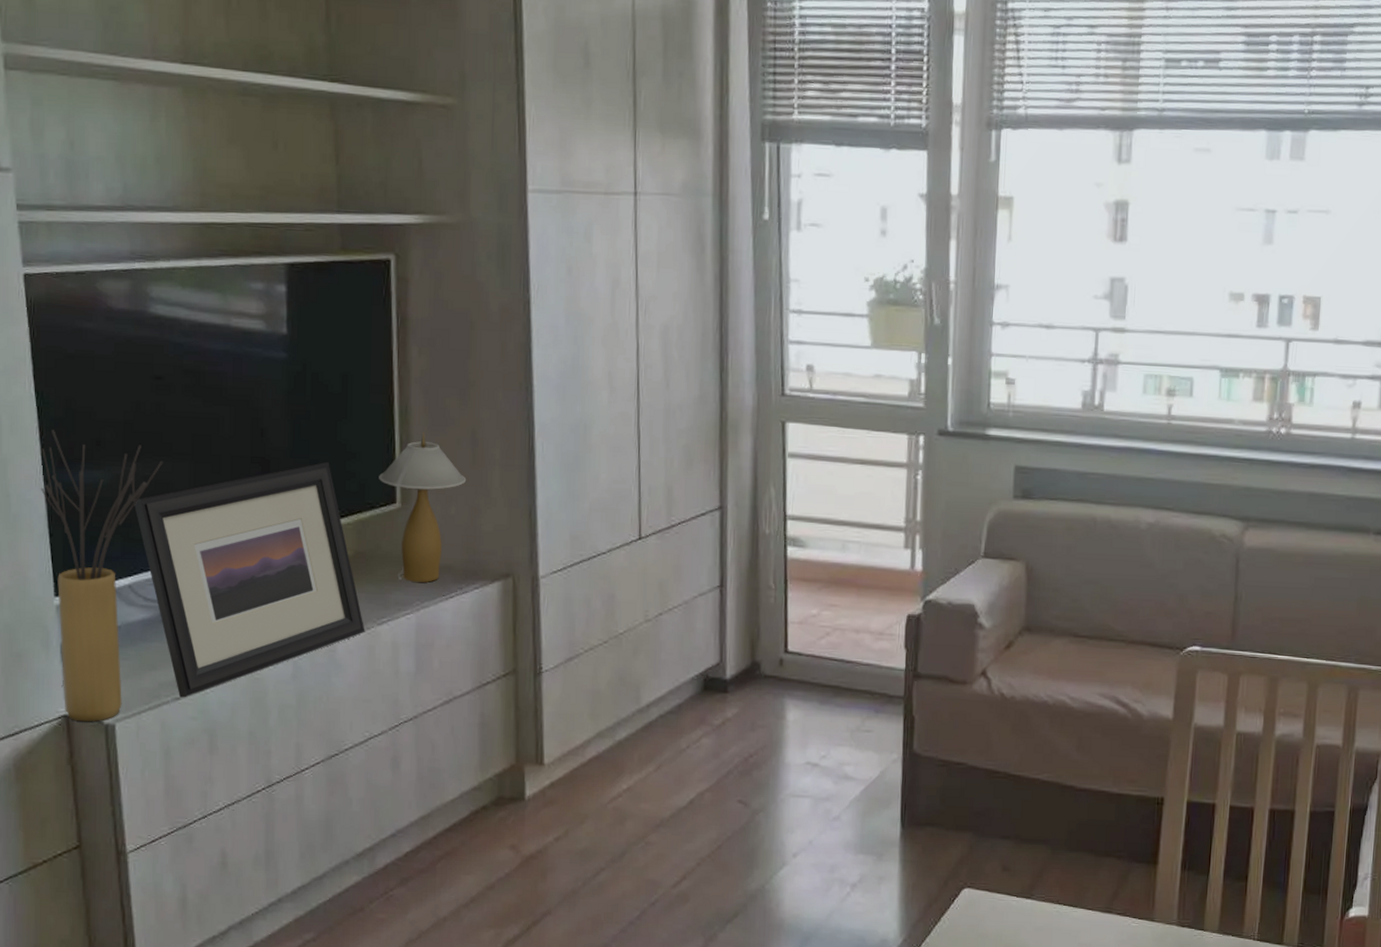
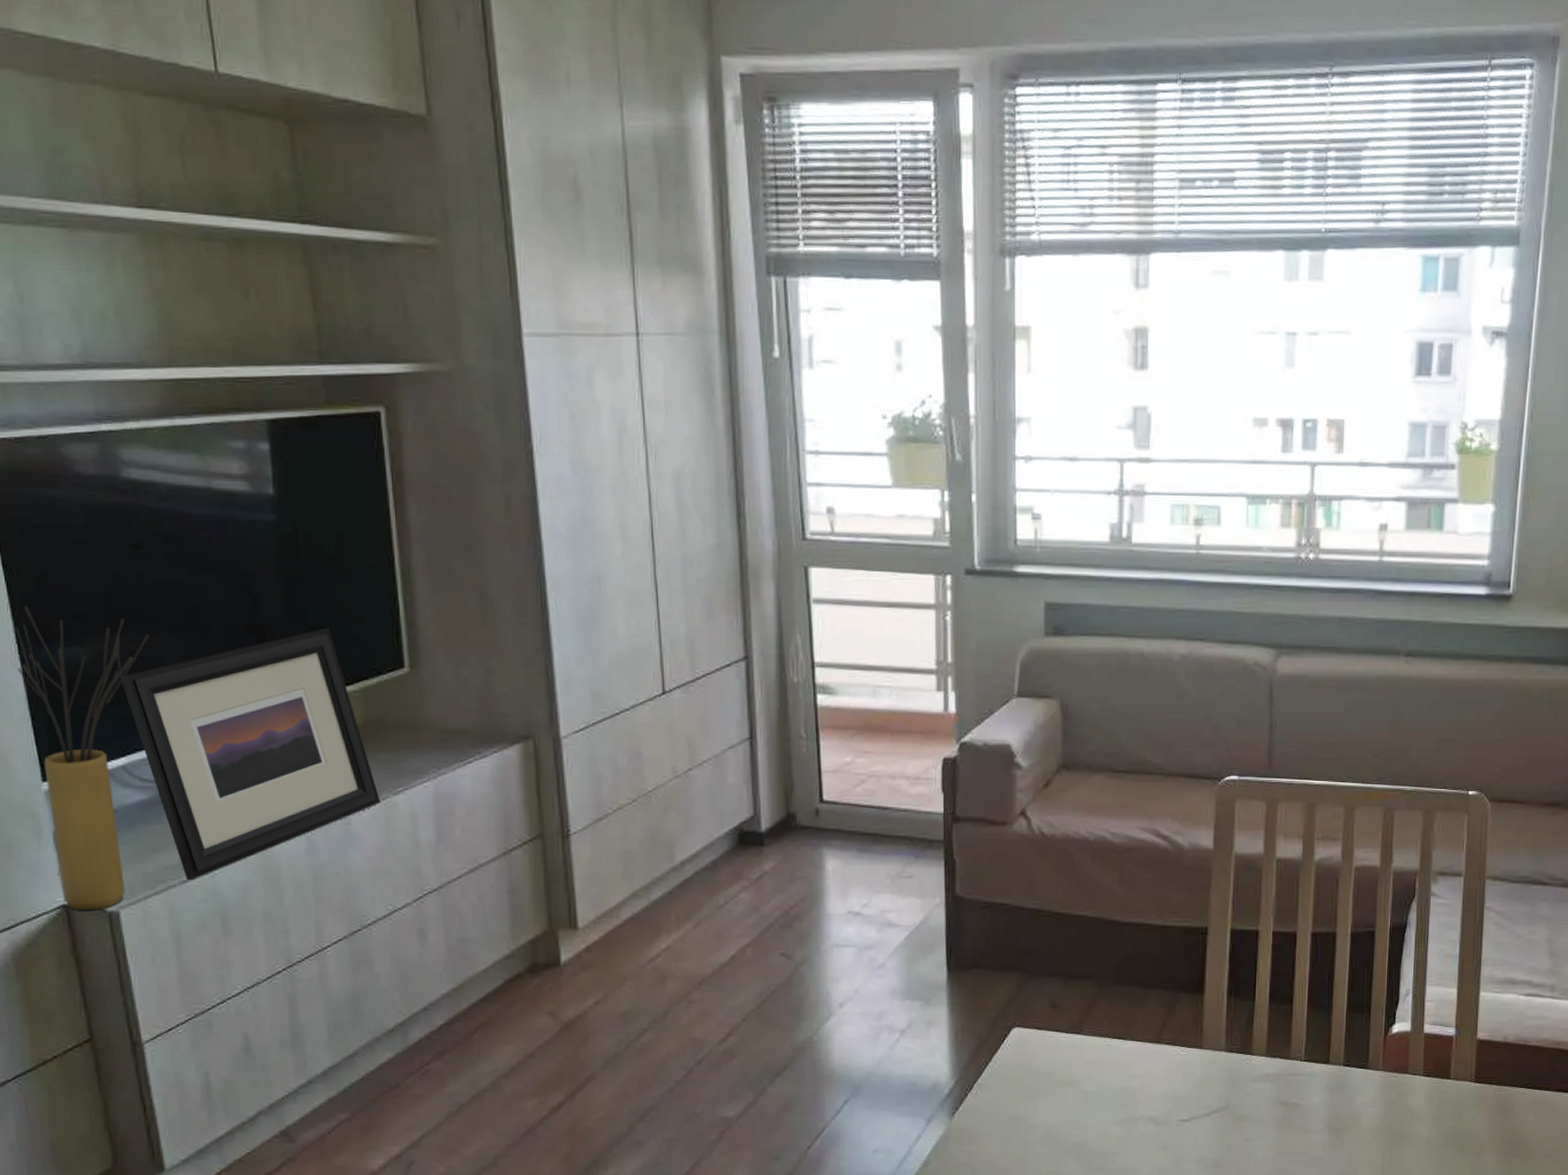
table lamp: present [379,432,467,583] -> none [384,592,478,748]

